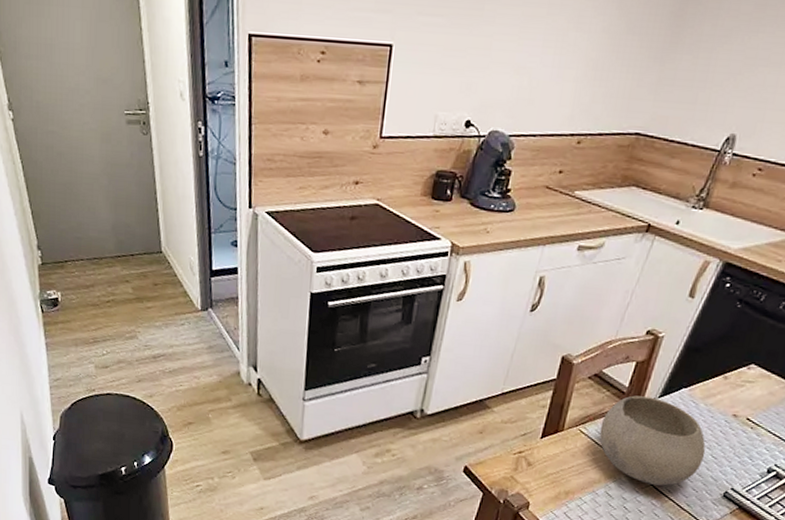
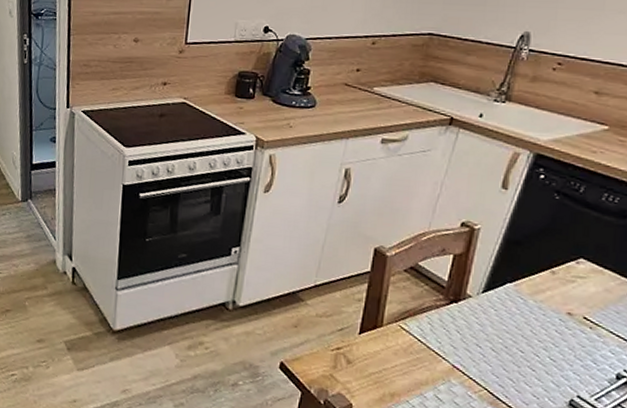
bowl: present [599,395,706,486] -> none [421,290,542,391]

